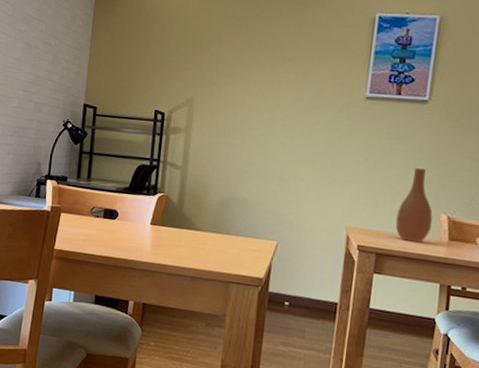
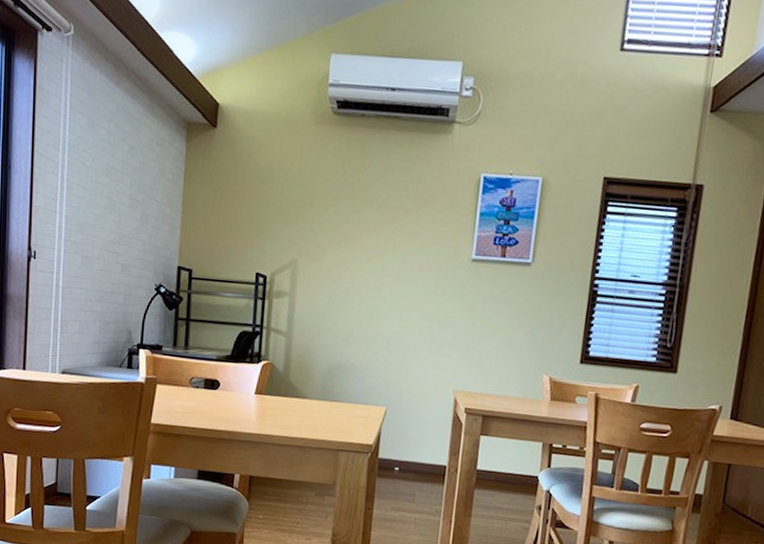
vase: present [395,168,433,243] -> none [501,330,536,404]

